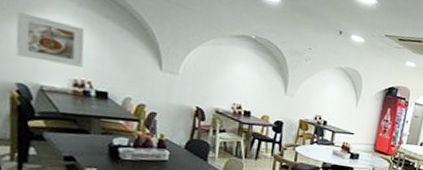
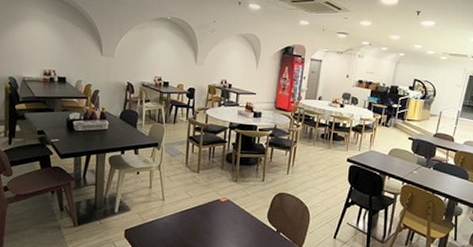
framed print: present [15,12,85,67] -> none [8,24,51,60]

